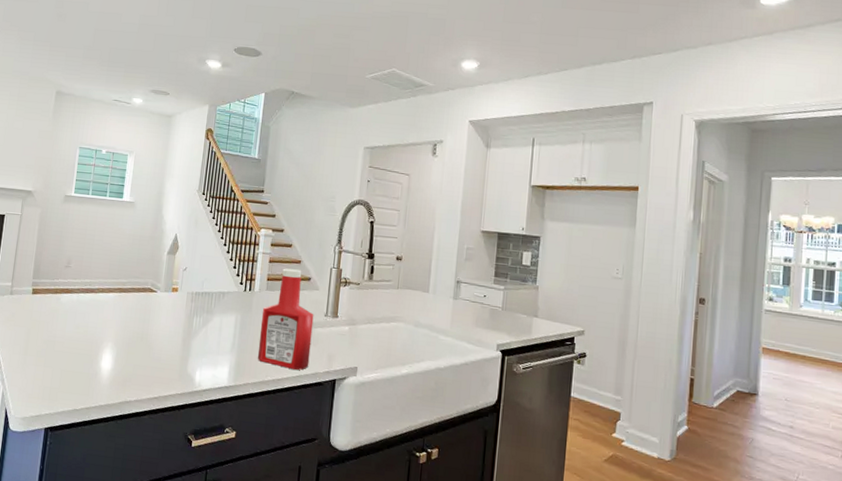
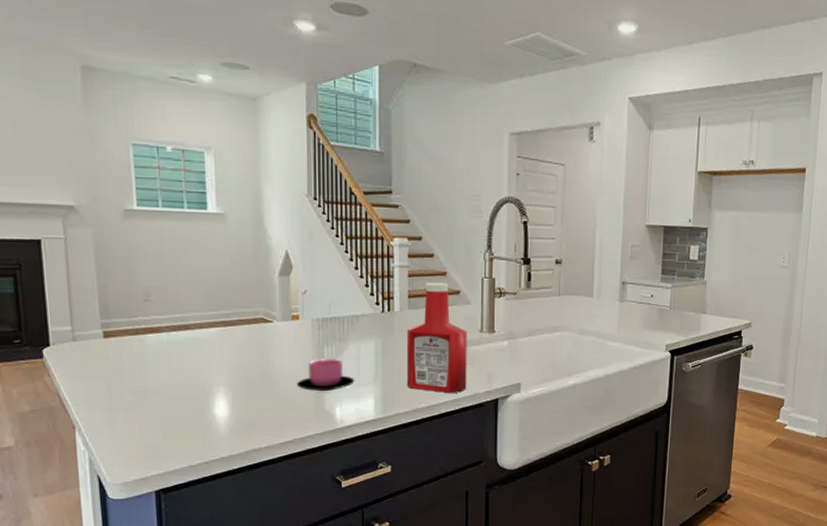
cup: none [168,327,215,357] -> present [297,359,355,392]

